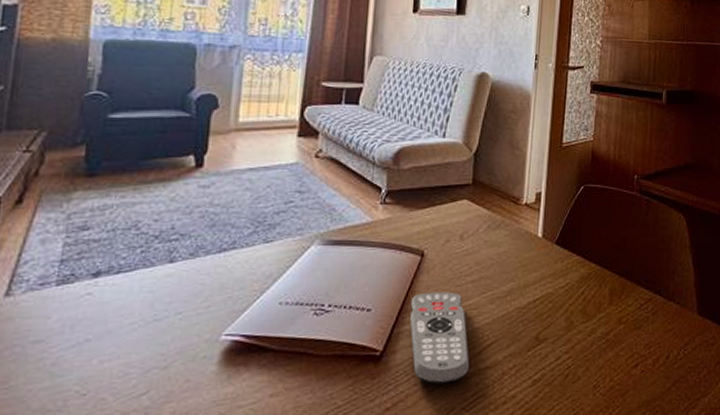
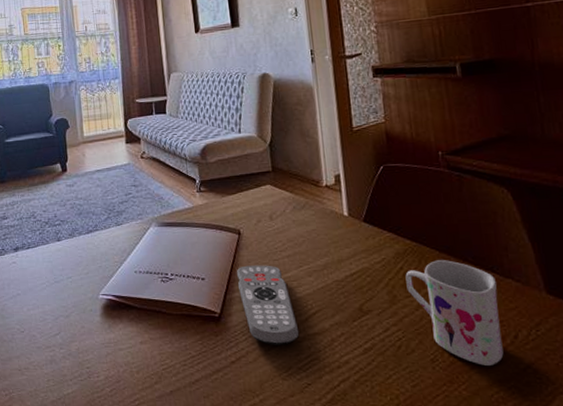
mug: none [584,284,661,388] -> present [405,260,504,366]

